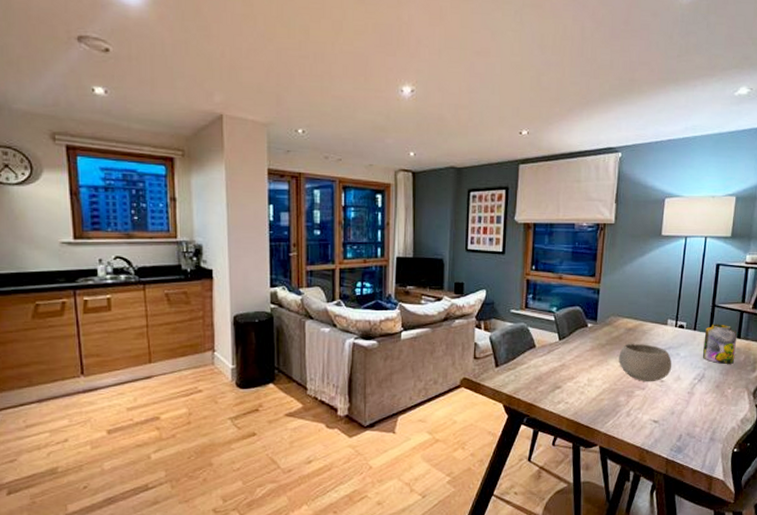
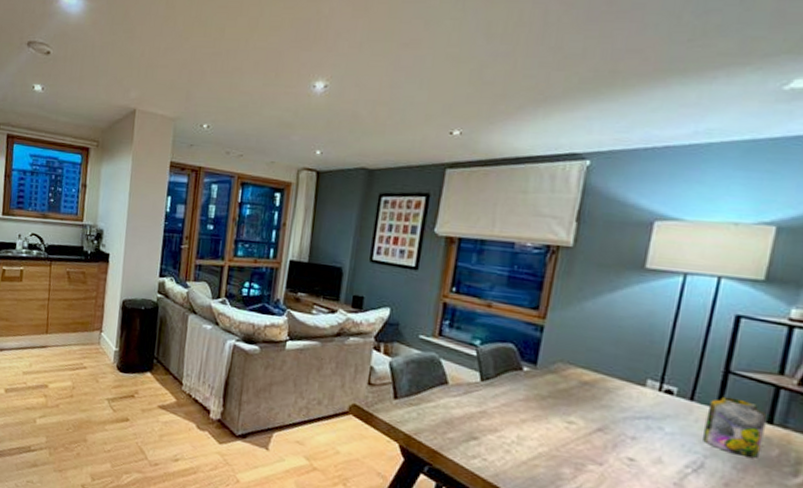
bowl: present [619,343,672,382] -> none [565,400,650,459]

